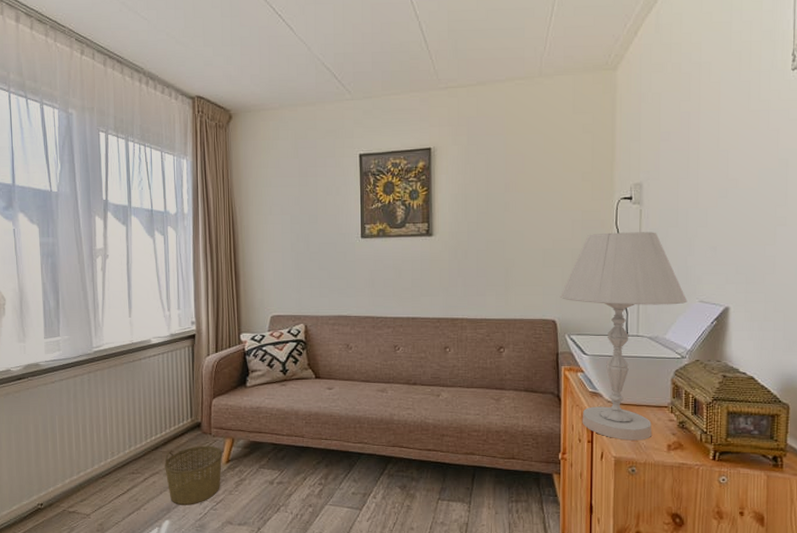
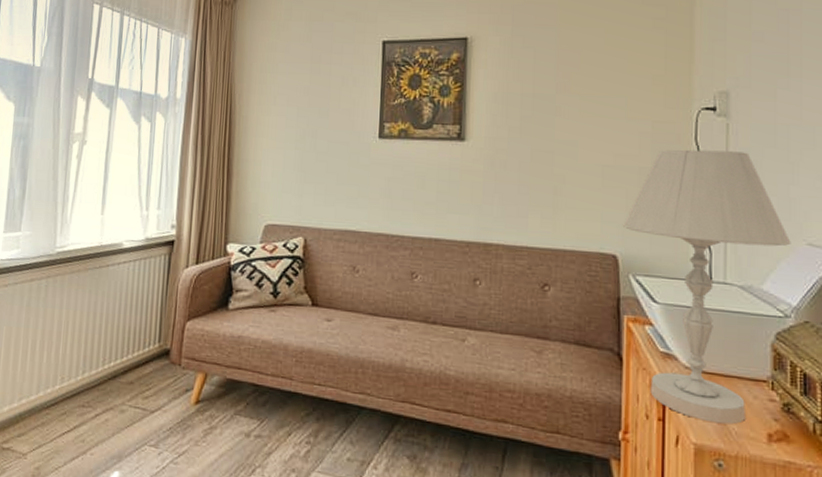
basket: present [164,445,223,505] -> none [121,378,192,455]

